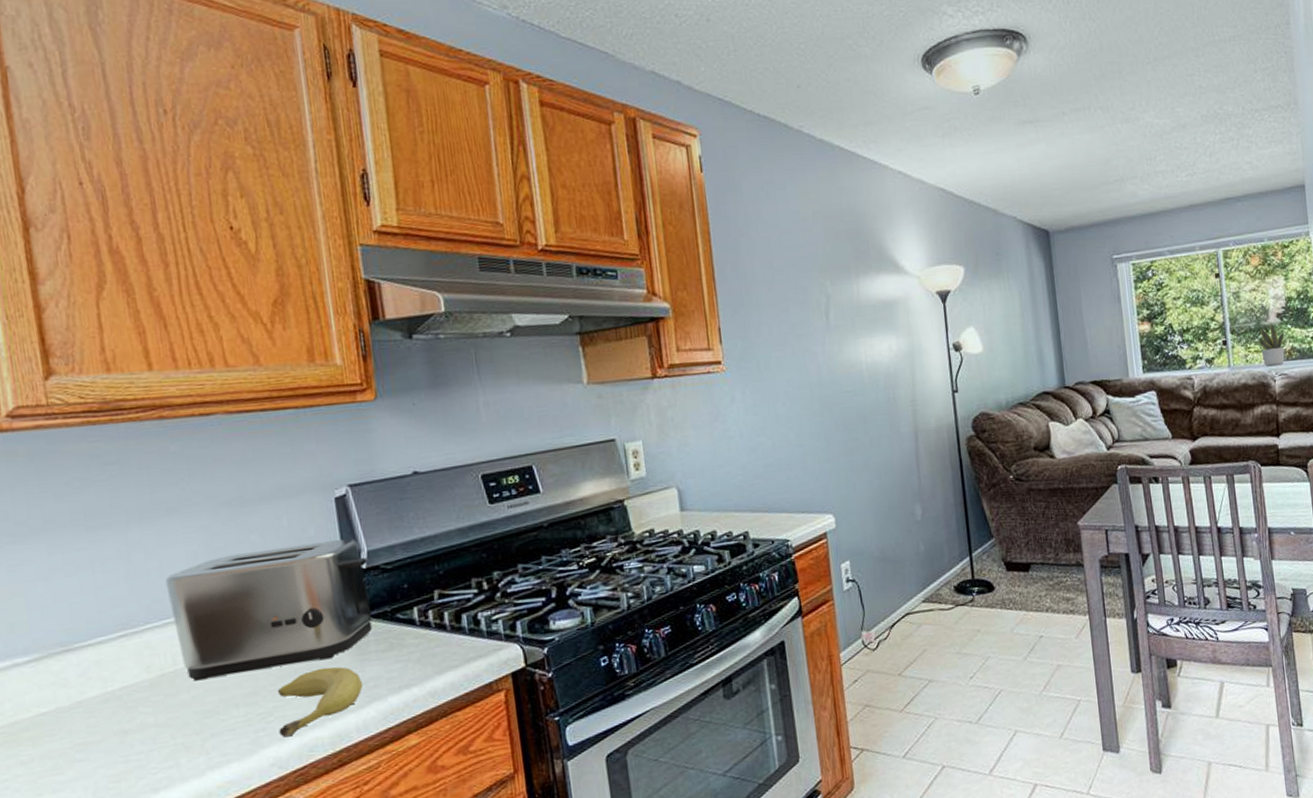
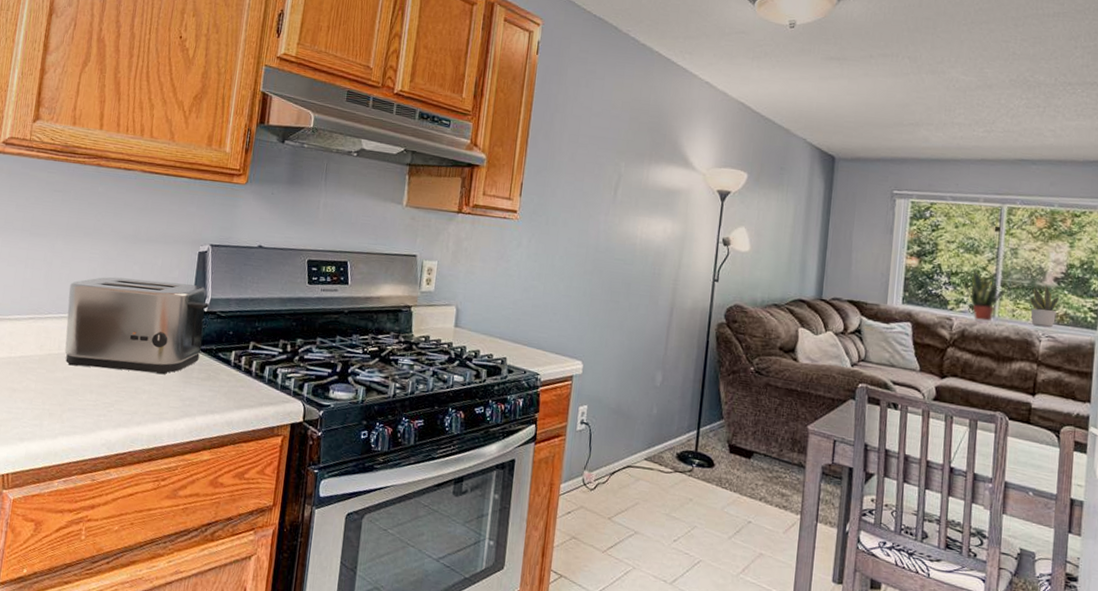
fruit: present [277,666,364,738] -> none [114,380,182,427]
potted plant: none [1196,321,1236,374] -> present [963,269,1006,322]

